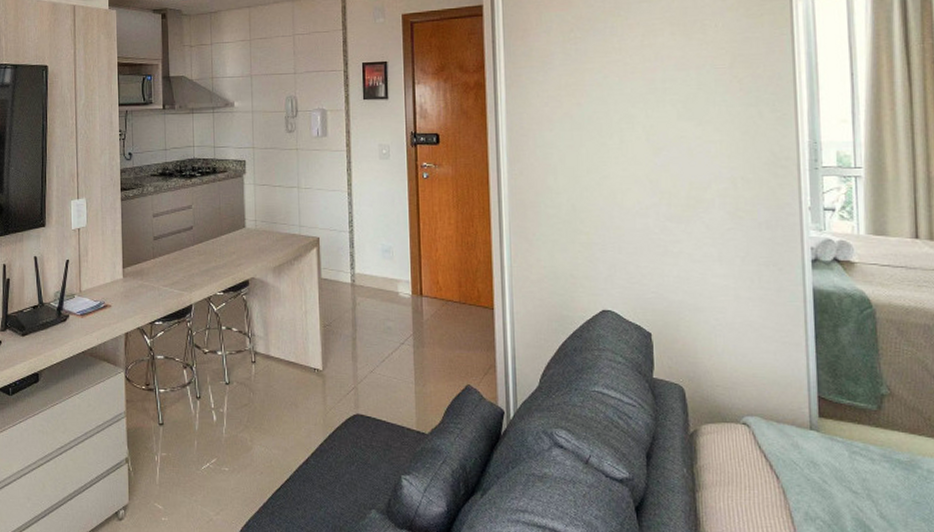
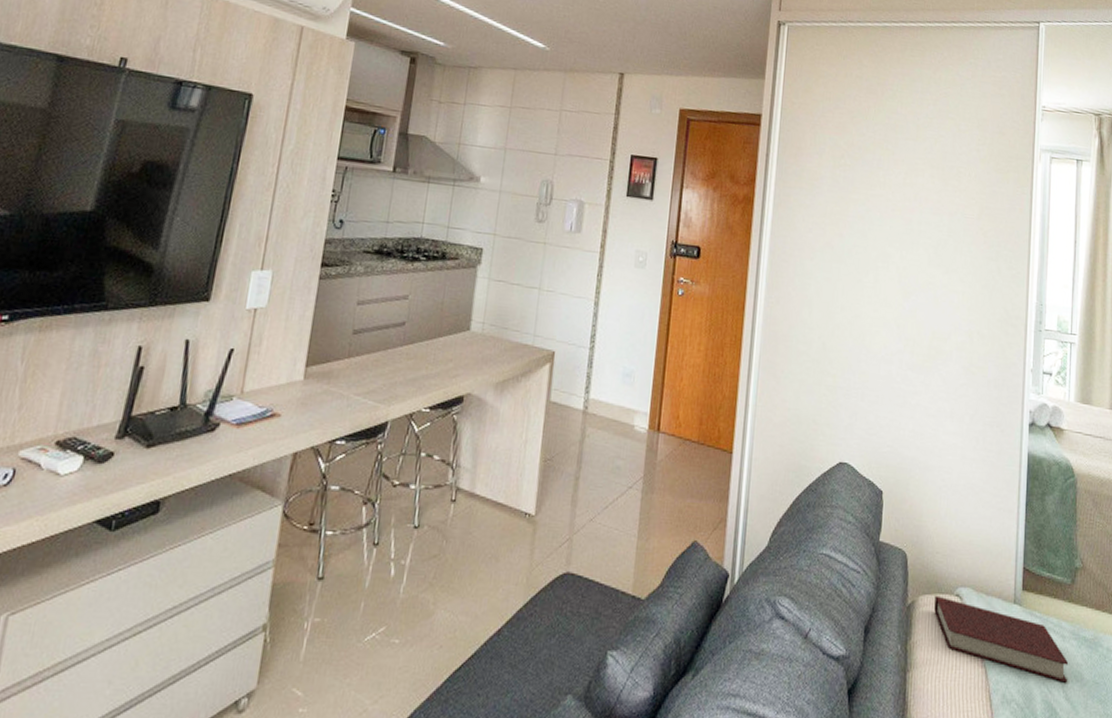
book: none [719,424,881,502] -> present [934,595,1069,683]

